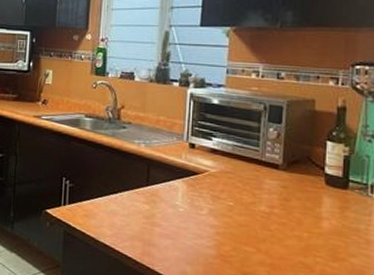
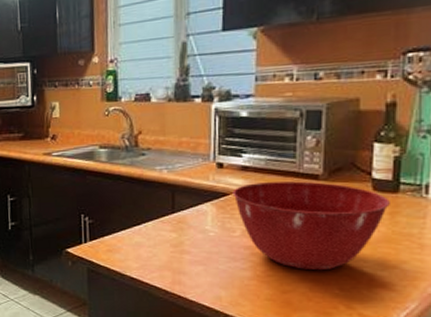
mixing bowl: none [202,165,340,256] -> present [232,181,390,271]

